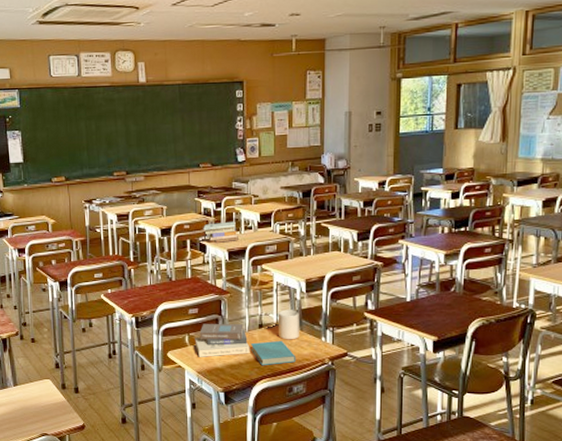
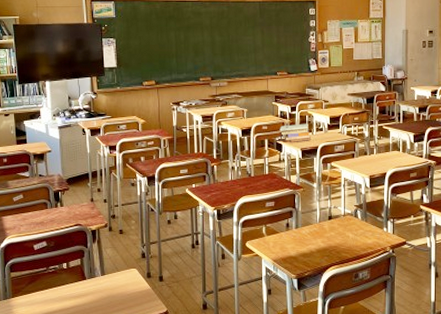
books: present [195,324,250,357] -> none [271,216,321,247]
book: present [250,340,297,366] -> none [321,230,362,254]
mug: present [278,310,300,340] -> none [345,203,365,230]

